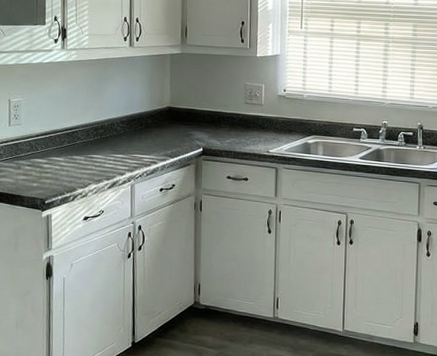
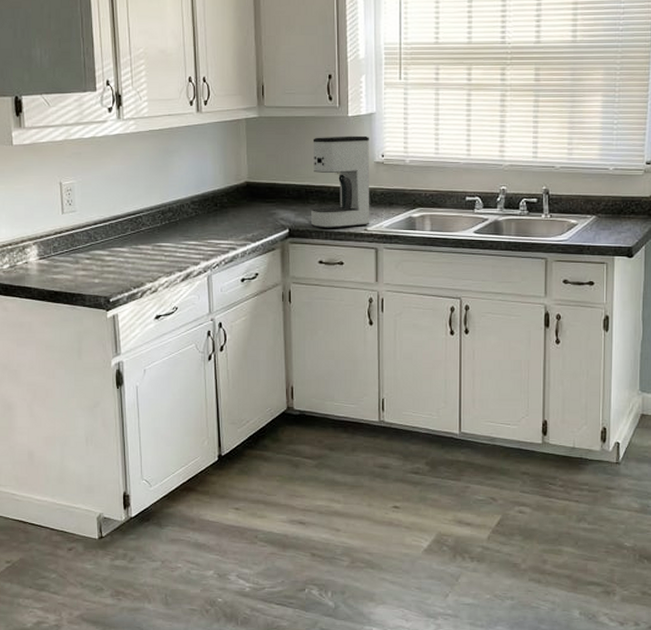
coffee maker: none [221,72,274,150] -> present [310,135,370,228]

